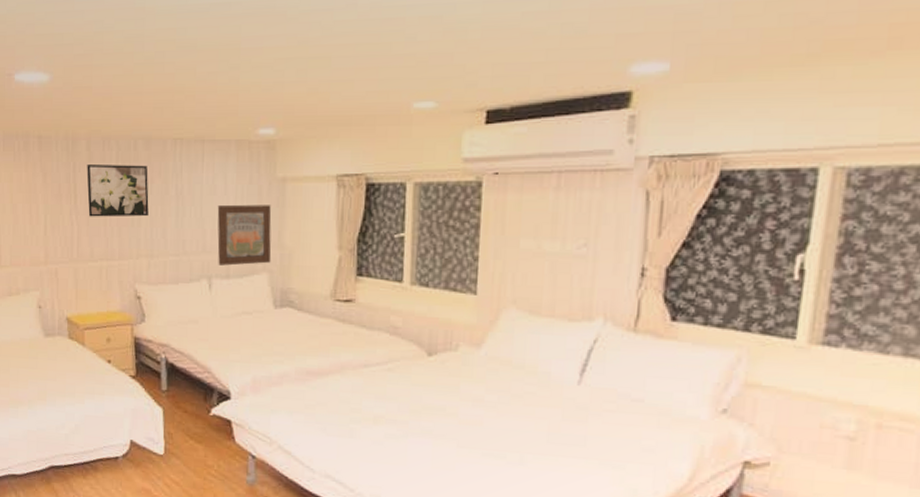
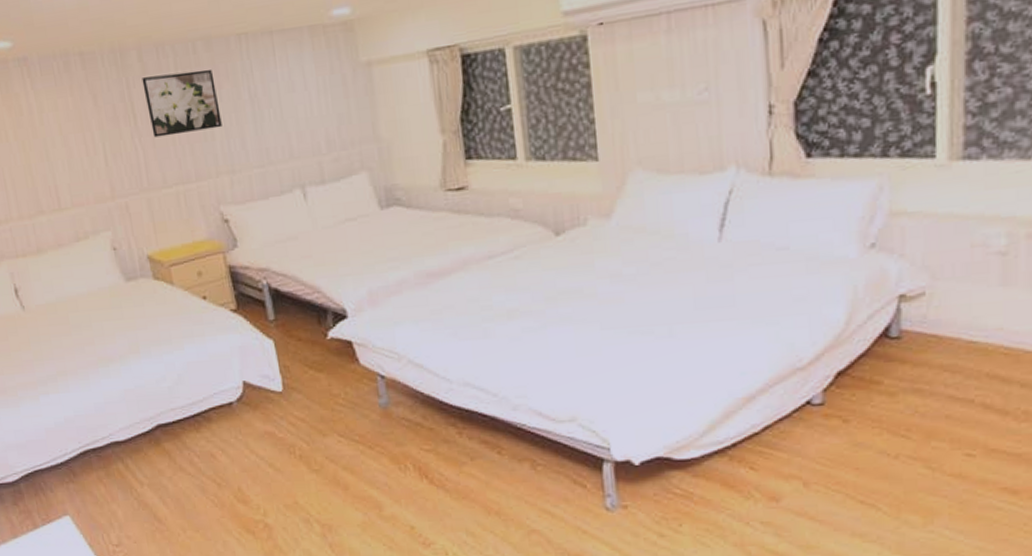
wall art: present [217,204,272,266] -> none [299,94,369,171]

